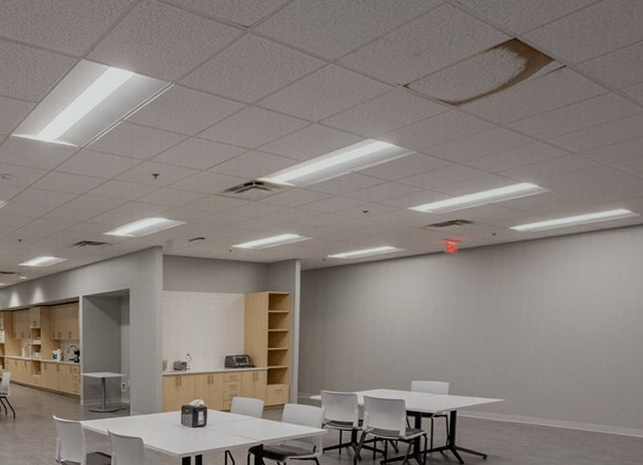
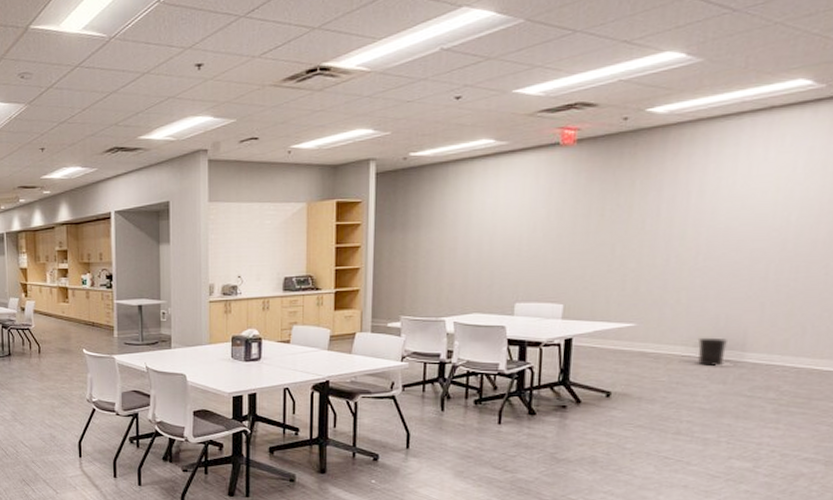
waste bin: none [551,411,573,434] -> present [697,337,727,366]

